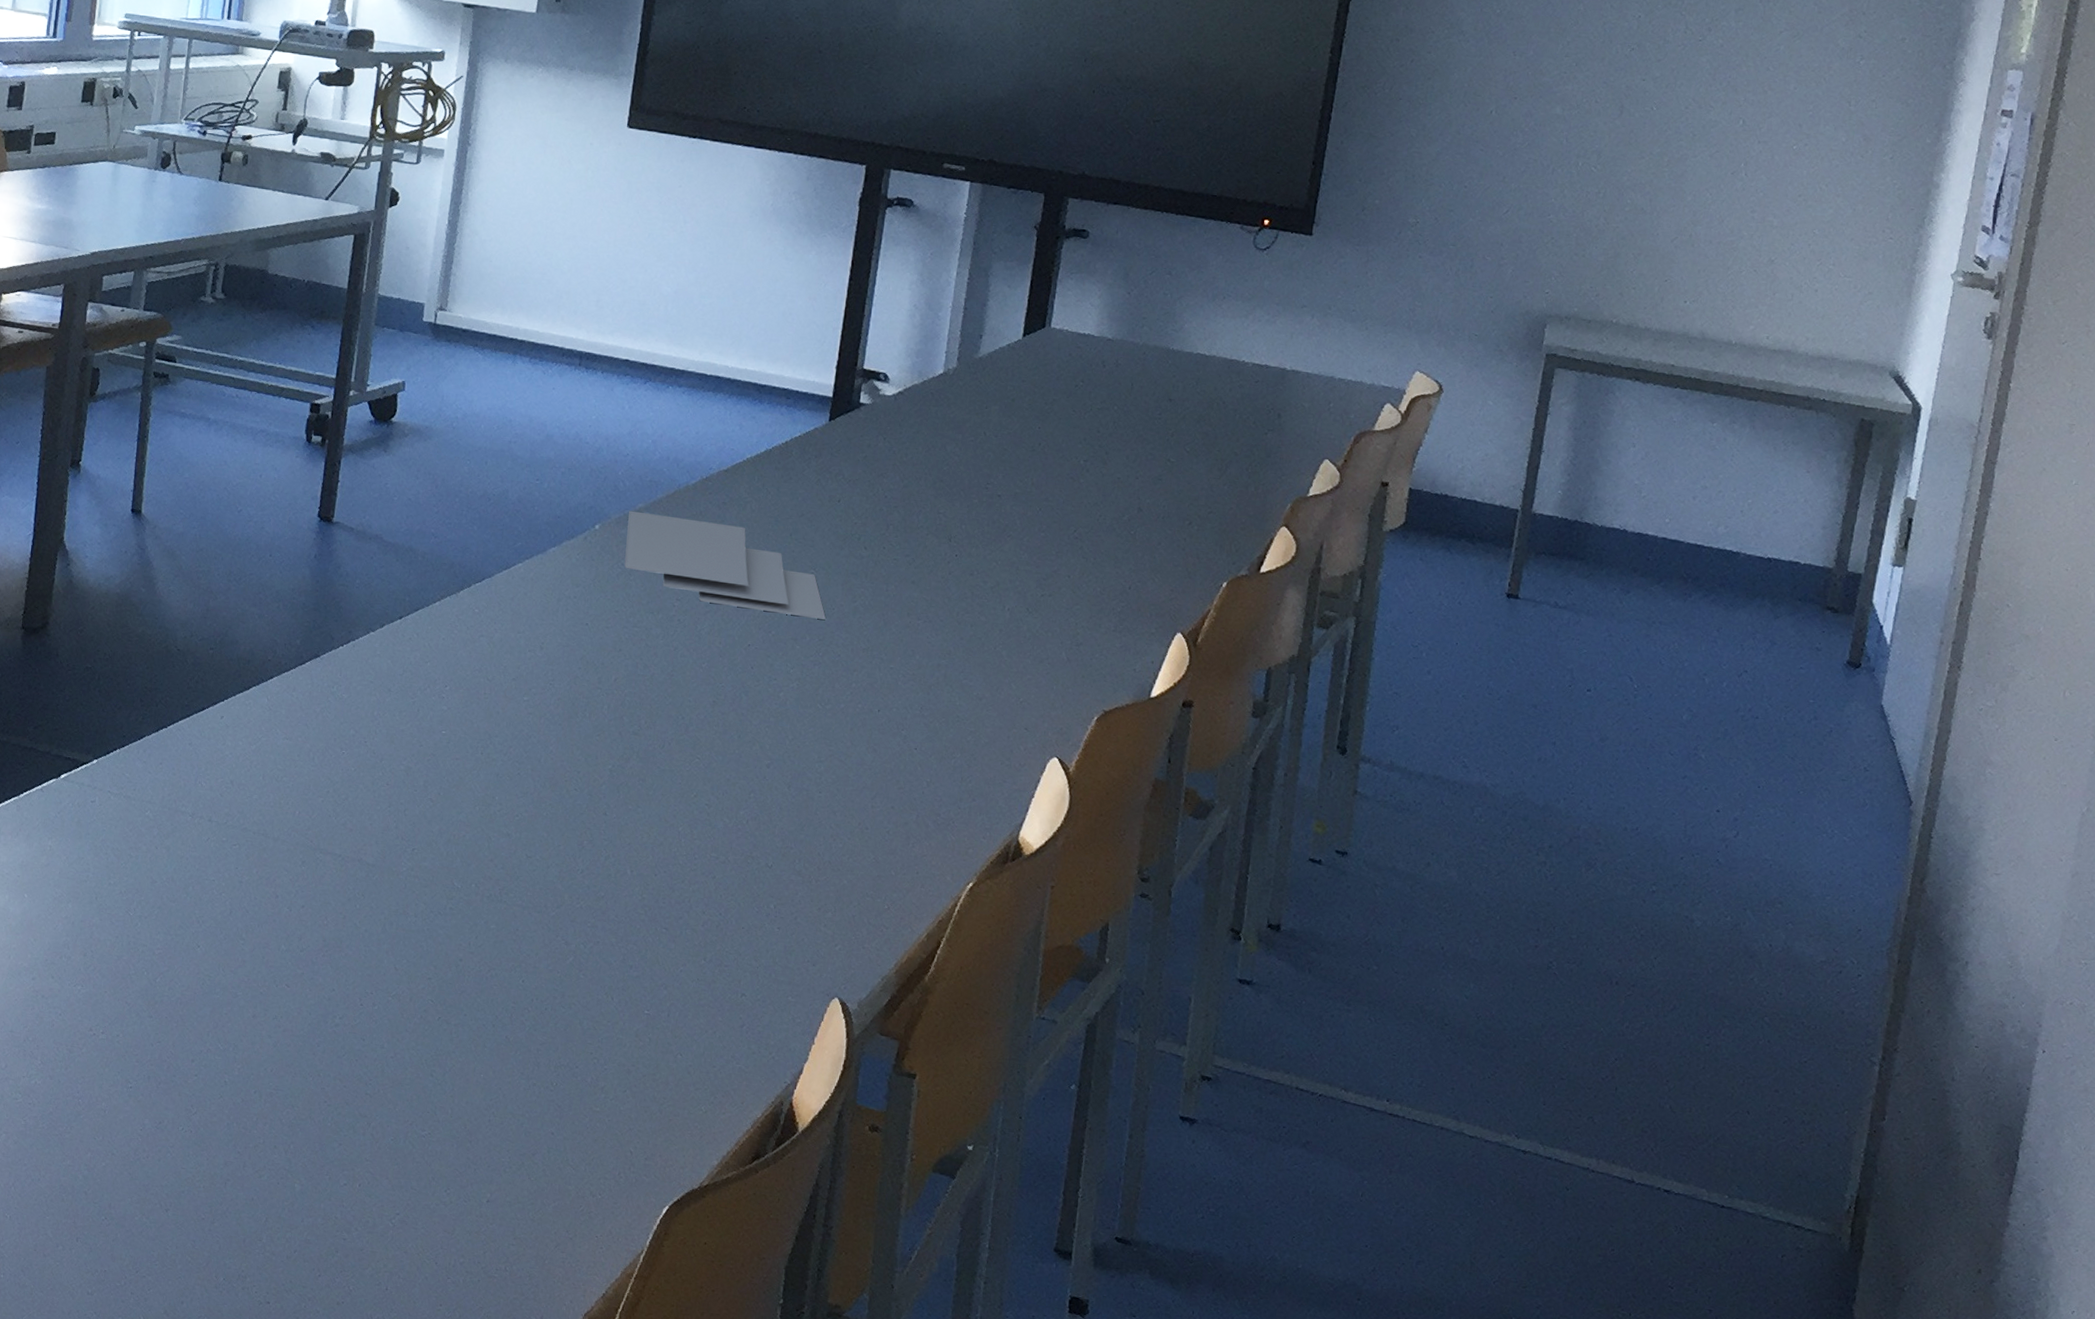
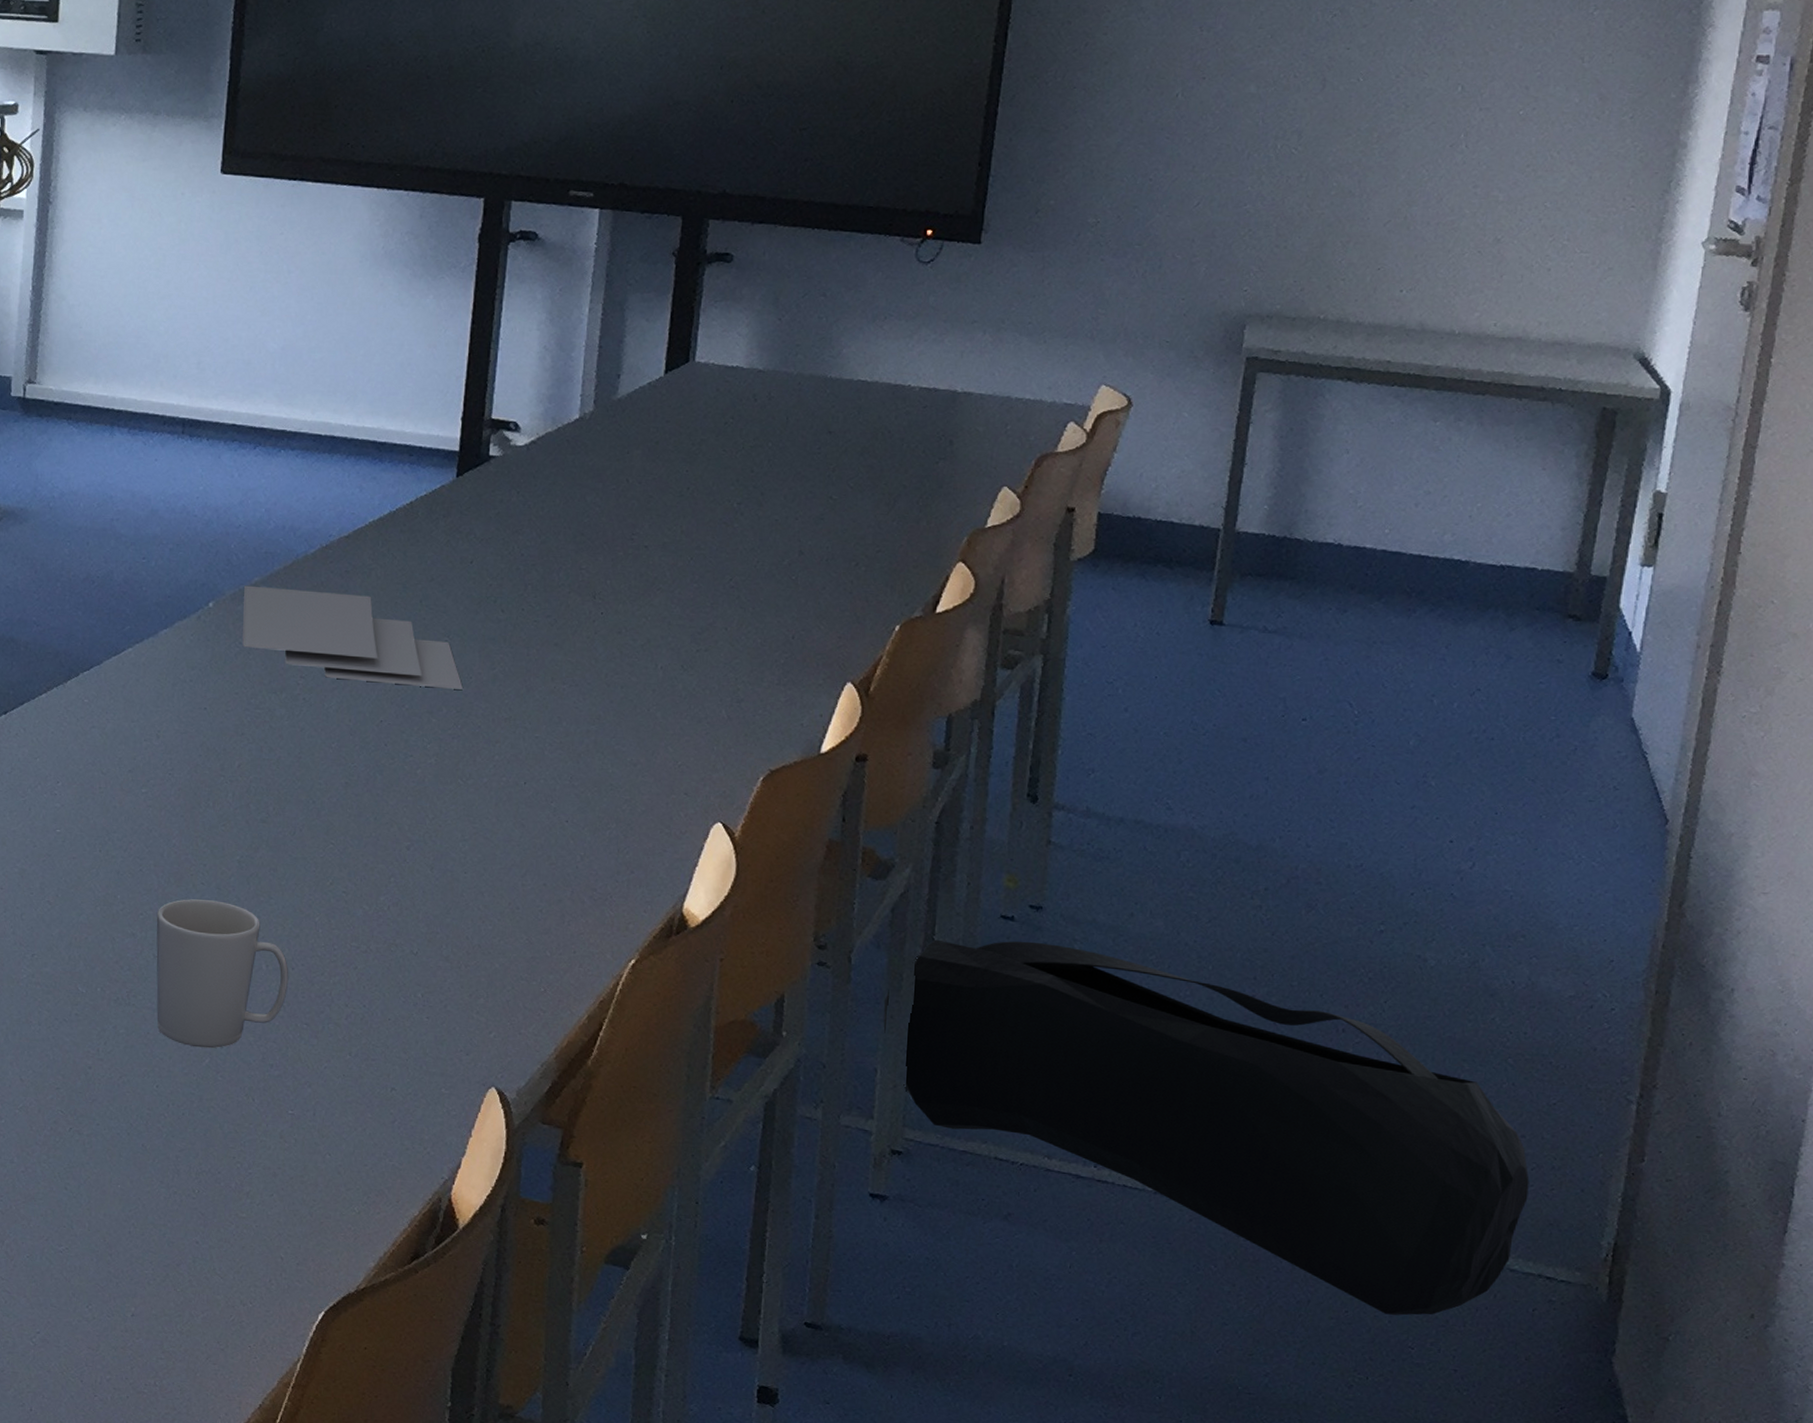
mug: none [526,803,652,947] -> present [156,898,289,1049]
bag: none [1198,878,1782,1257] -> present [883,939,1530,1316]

